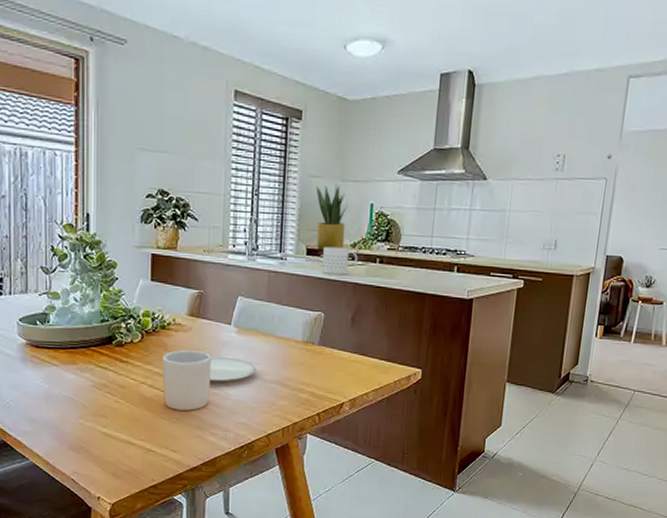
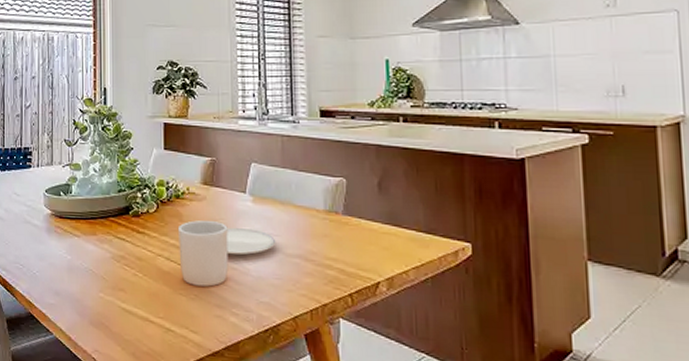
planter: present [316,183,348,251] -> none [324,41,361,111]
mug: present [322,246,358,275] -> none [338,107,378,136]

